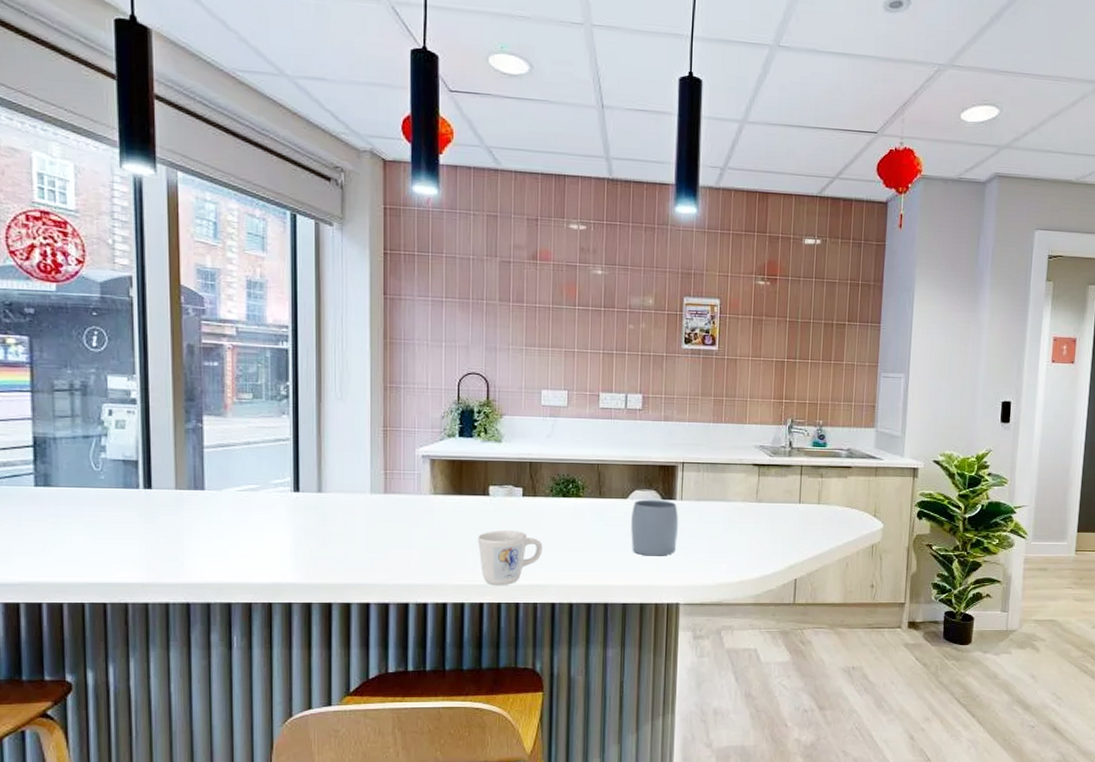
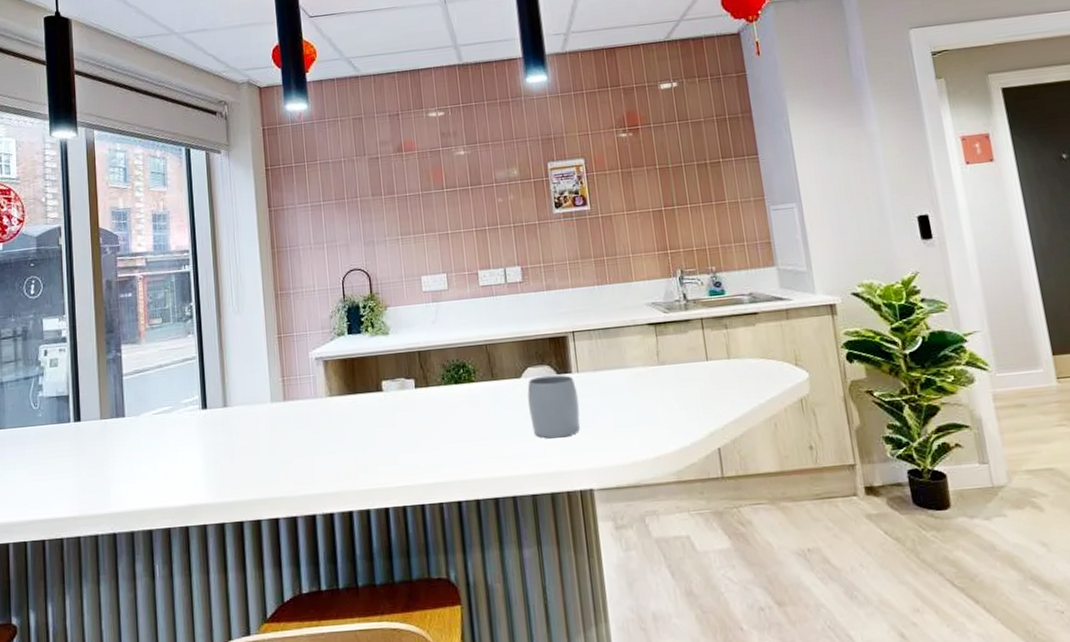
mug: present [477,530,543,586] -> none [375,425,442,488]

